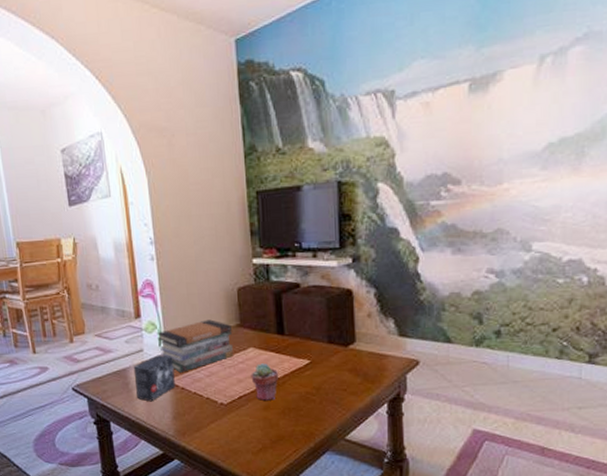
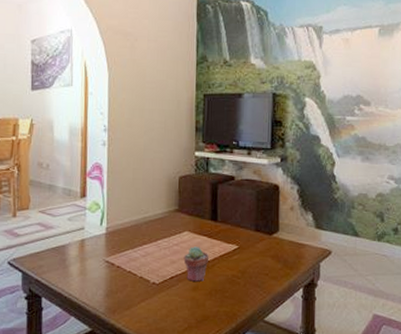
small box: present [133,355,175,402] -> none [71,233,112,279]
book stack: present [156,319,234,373] -> none [99,203,171,252]

